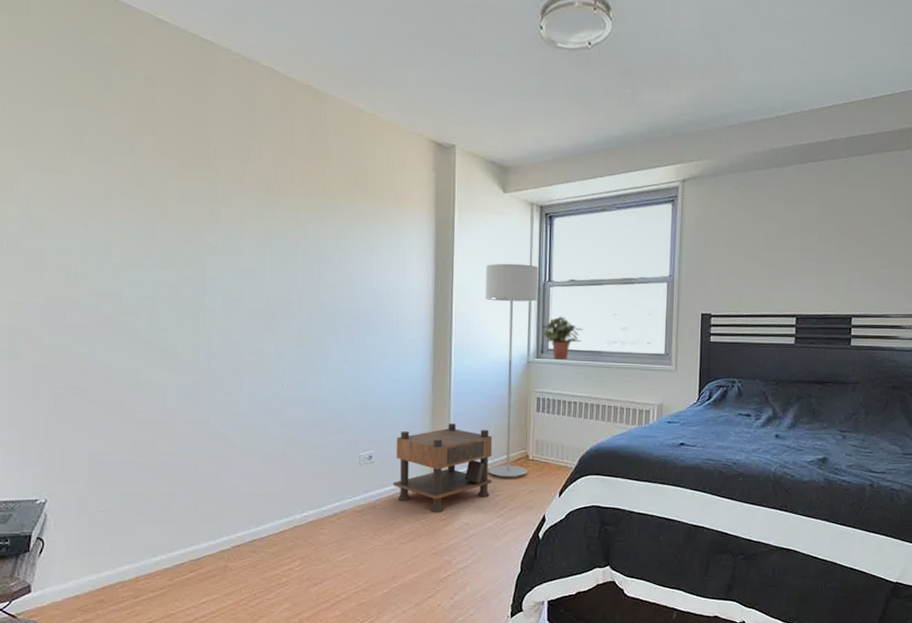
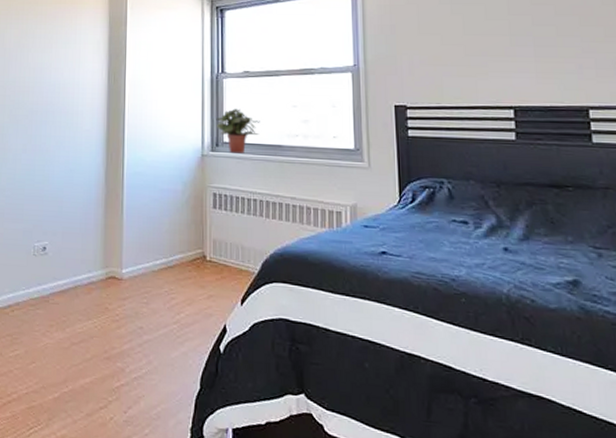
nightstand: present [392,424,493,512] -> none [65,217,168,312]
floor lamp: present [485,263,539,478] -> none [157,56,211,280]

